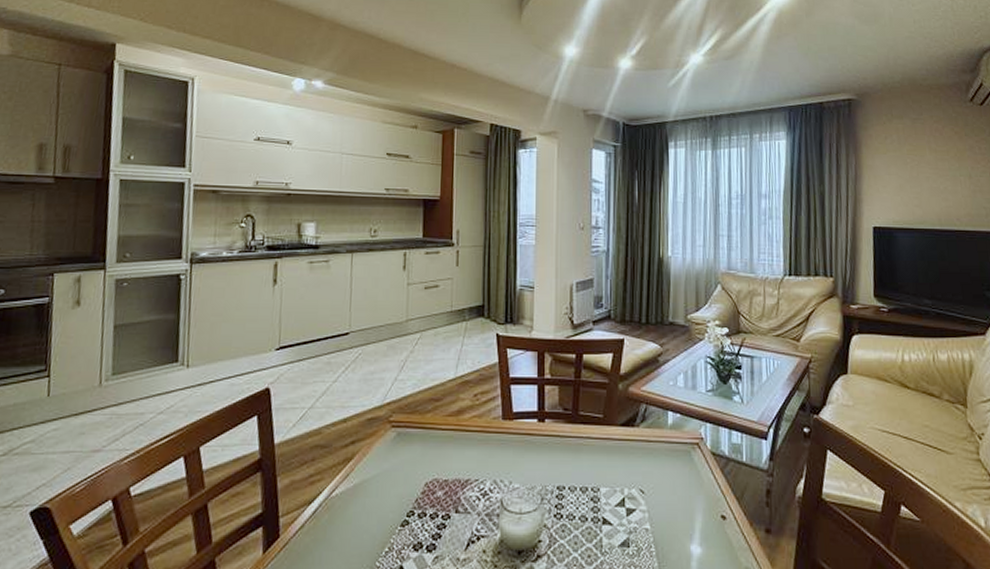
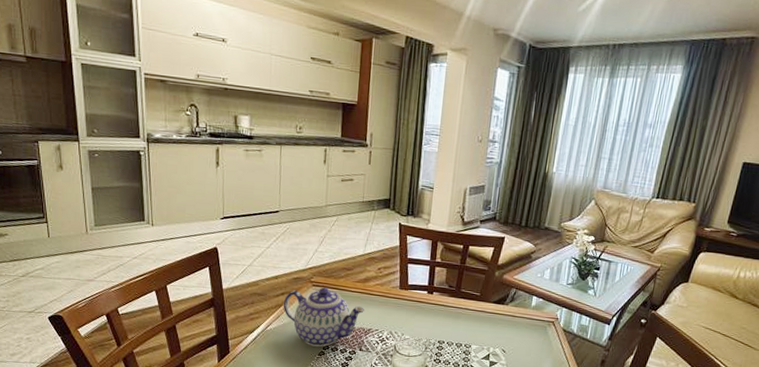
teapot: none [353,428,459,514] -> present [283,287,364,347]

